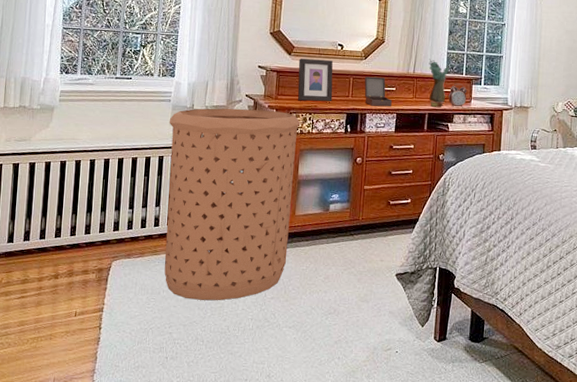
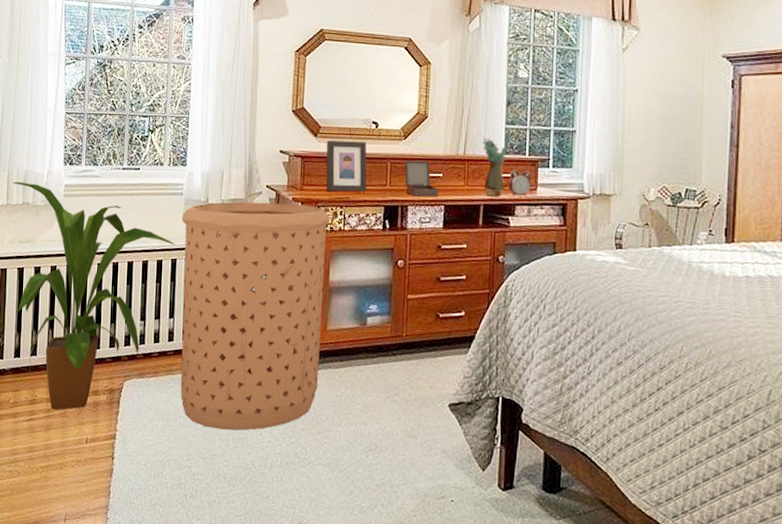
house plant: none [10,87,163,288] -> present [13,181,176,410]

